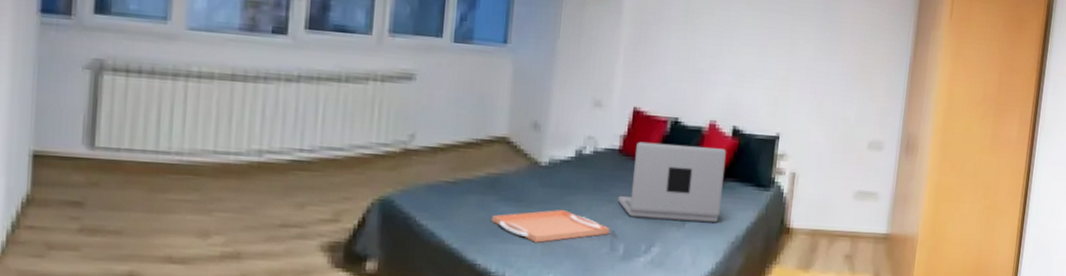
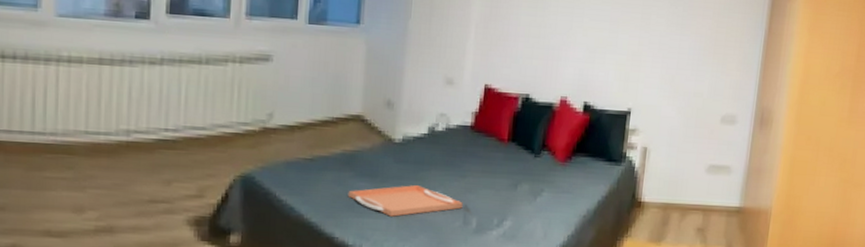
laptop: present [618,141,727,222] -> none [470,118,578,196]

